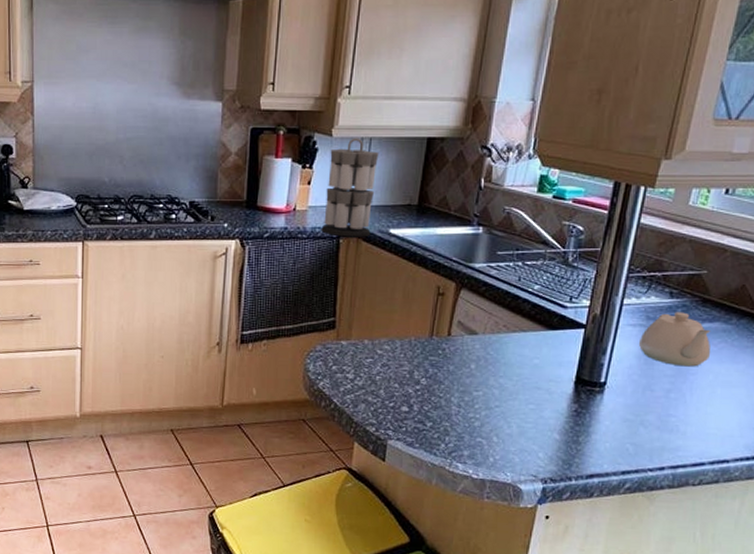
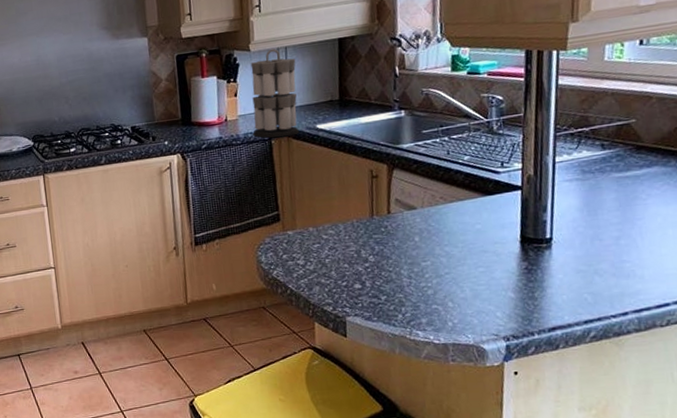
teapot: present [638,312,711,367] -> none [577,161,655,214]

